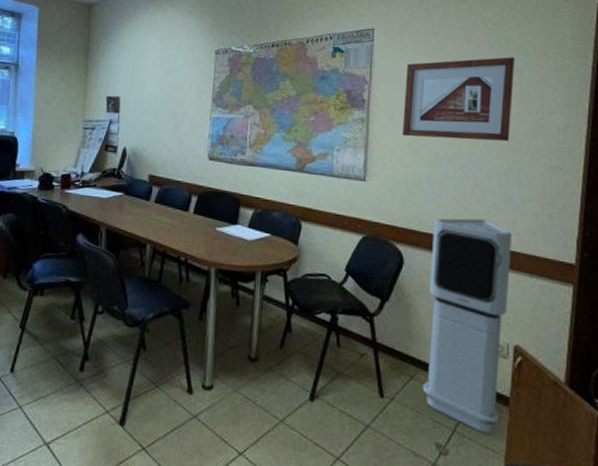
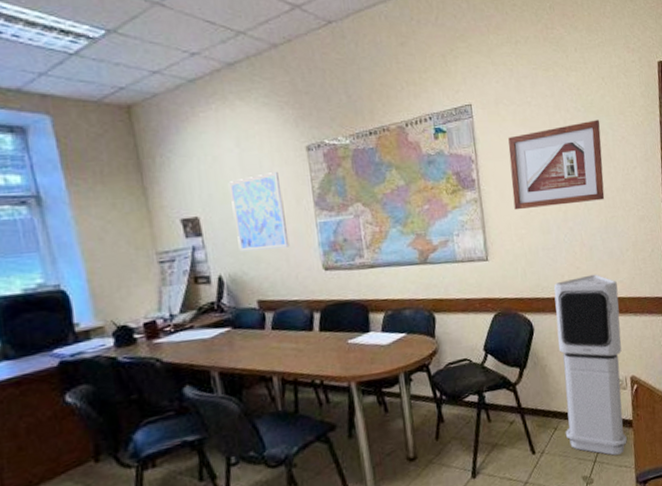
wall art: none [144,68,188,134] -> present [229,172,290,252]

